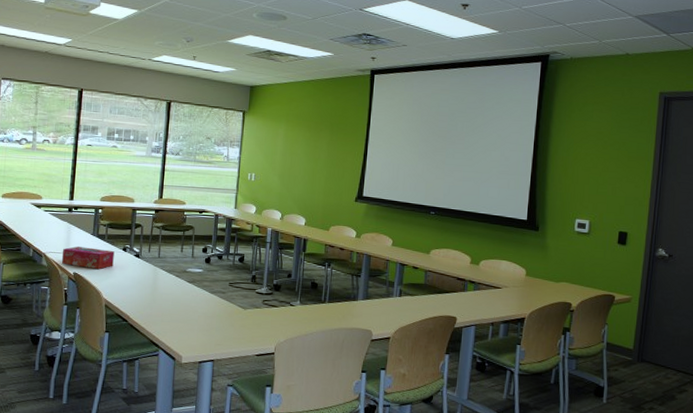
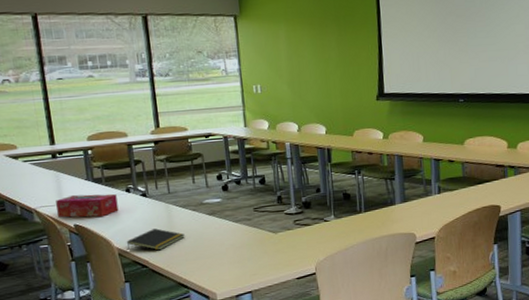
notepad: none [113,287,165,308] -> present [126,228,185,251]

